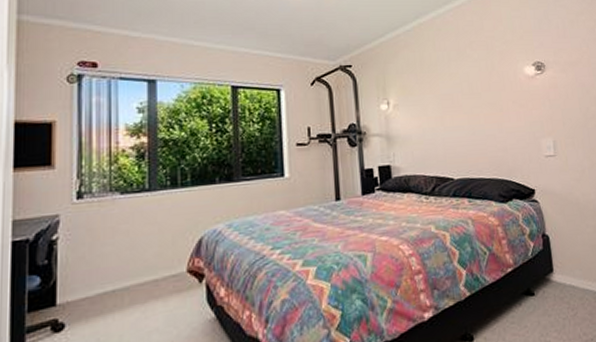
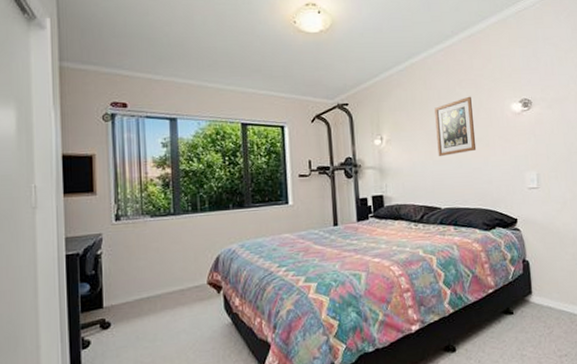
wall art: none [444,58,490,122] -> present [434,96,477,156]

